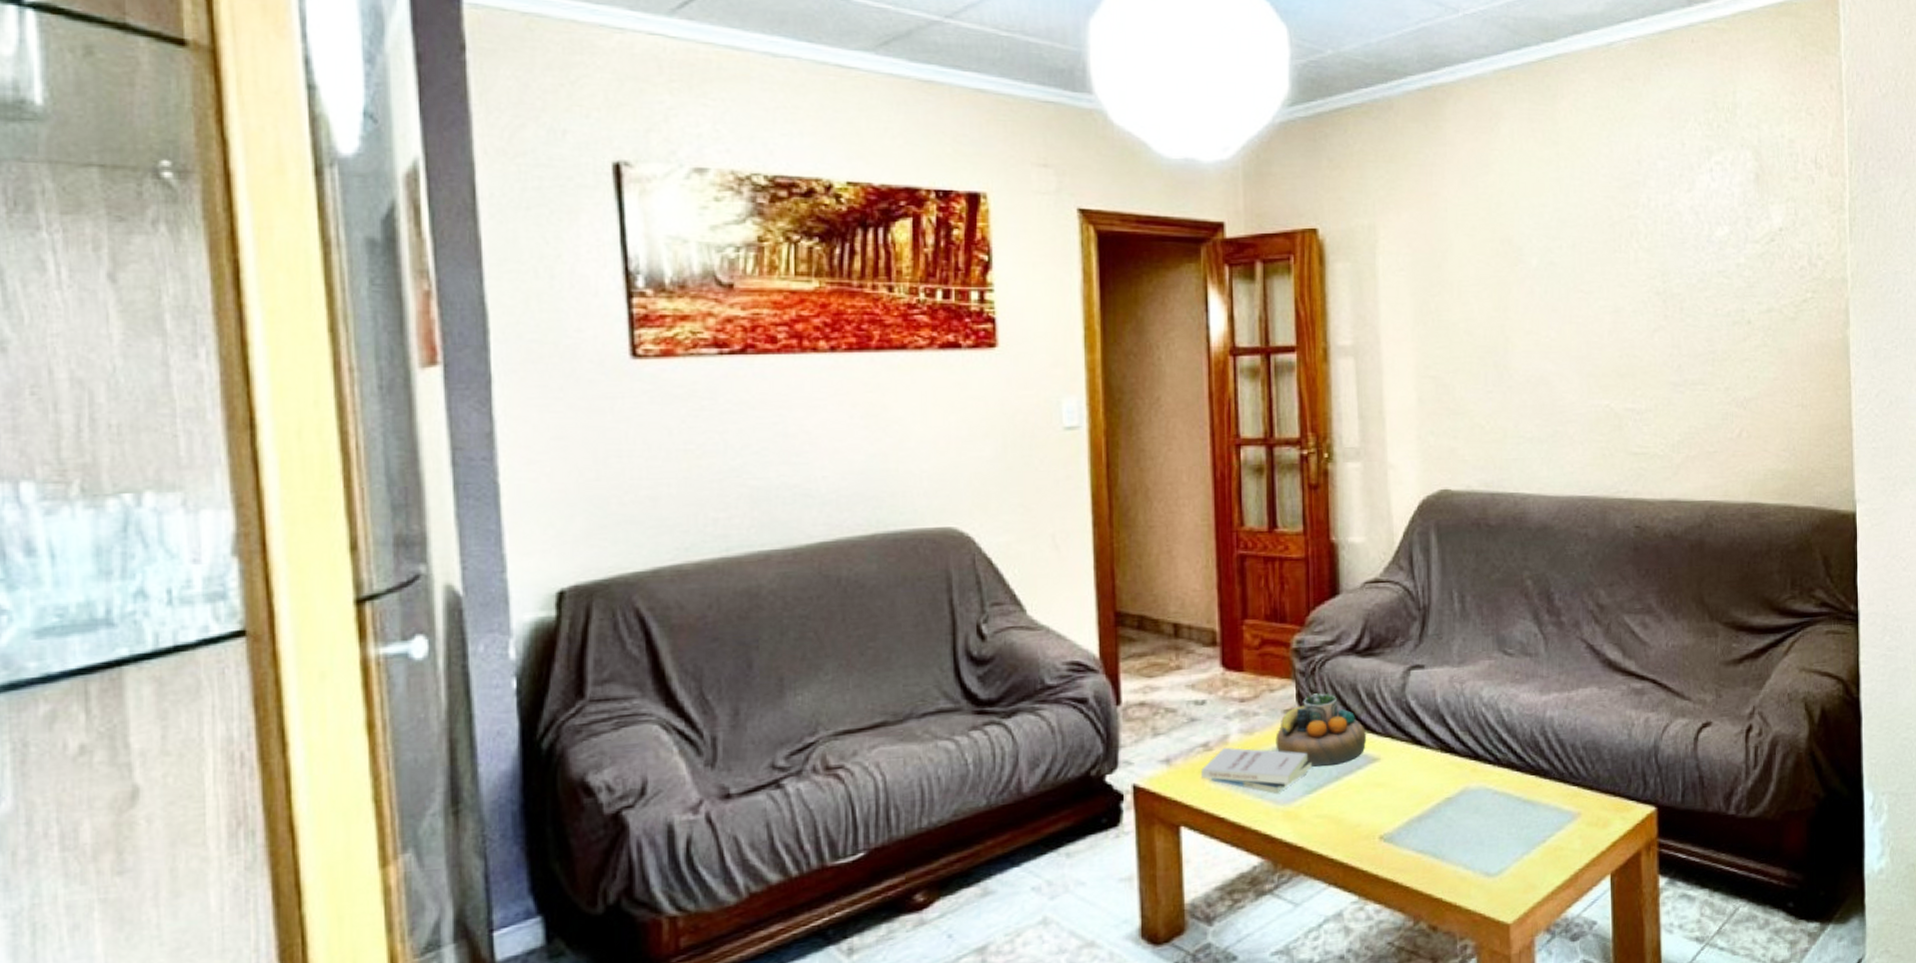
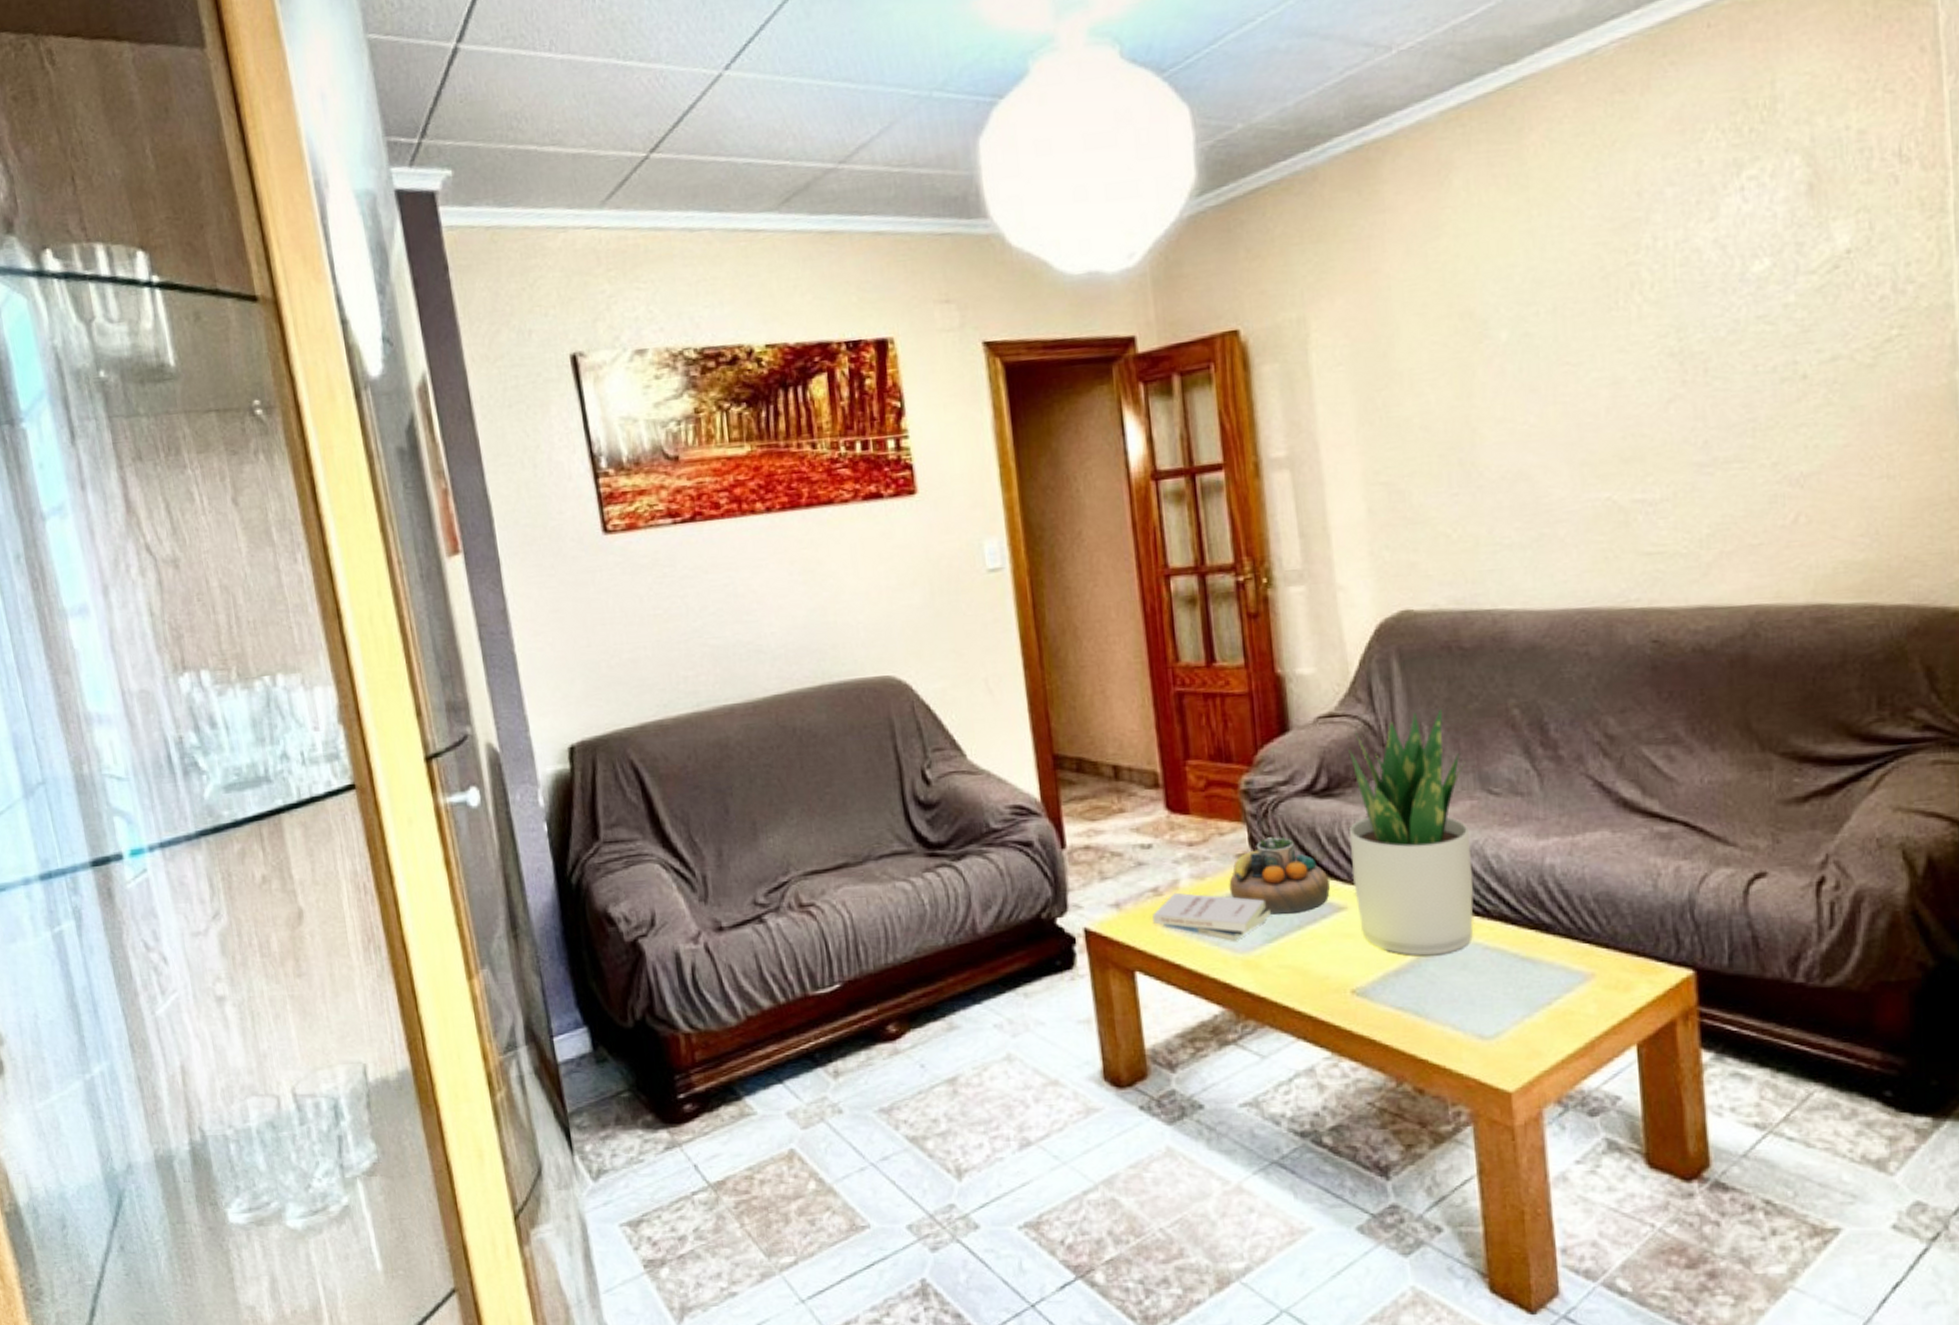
planter: none [1386,578,1488,802] -> present [1348,709,1474,956]

